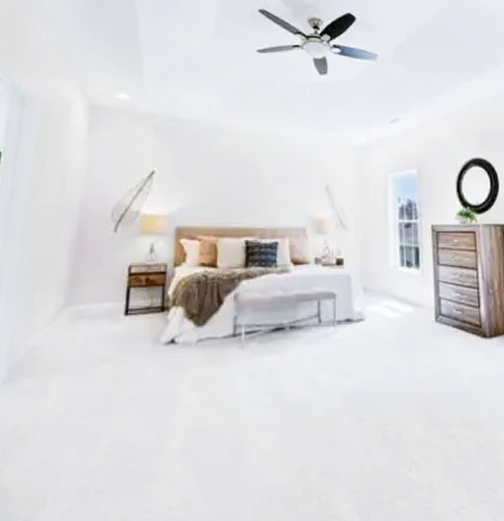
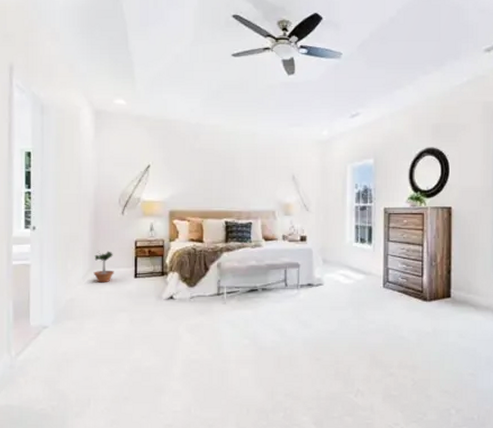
potted tree: none [69,279,98,323] -> present [93,251,114,283]

